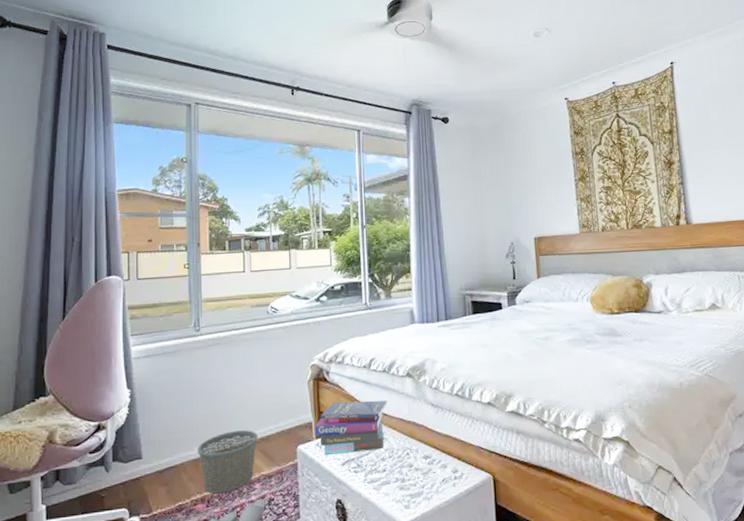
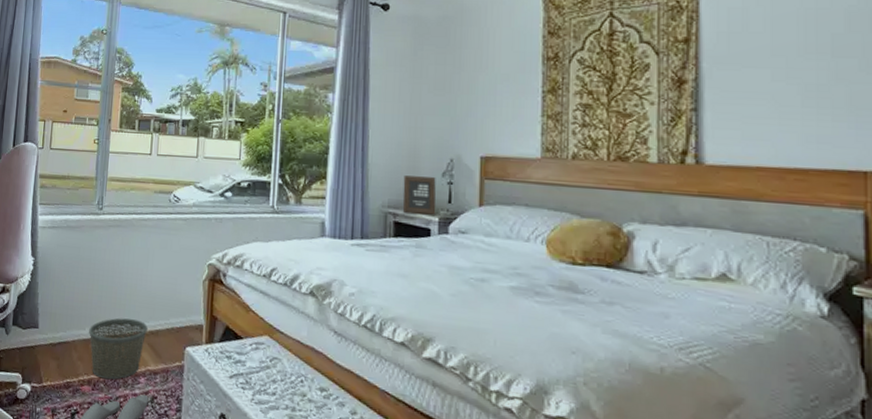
books: present [314,400,388,455] -> none [204,307,286,369]
picture frame: none [475,259,505,292] -> present [402,175,436,215]

